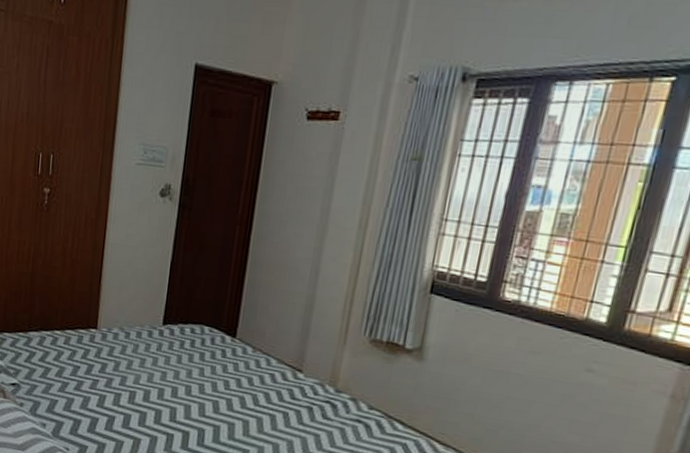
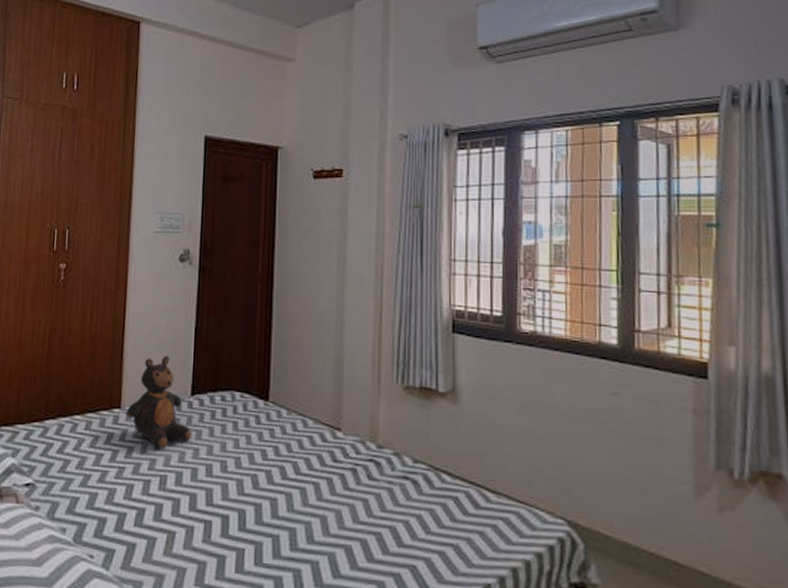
teddy bear: none [101,286,162,369] -> present [126,356,193,449]

